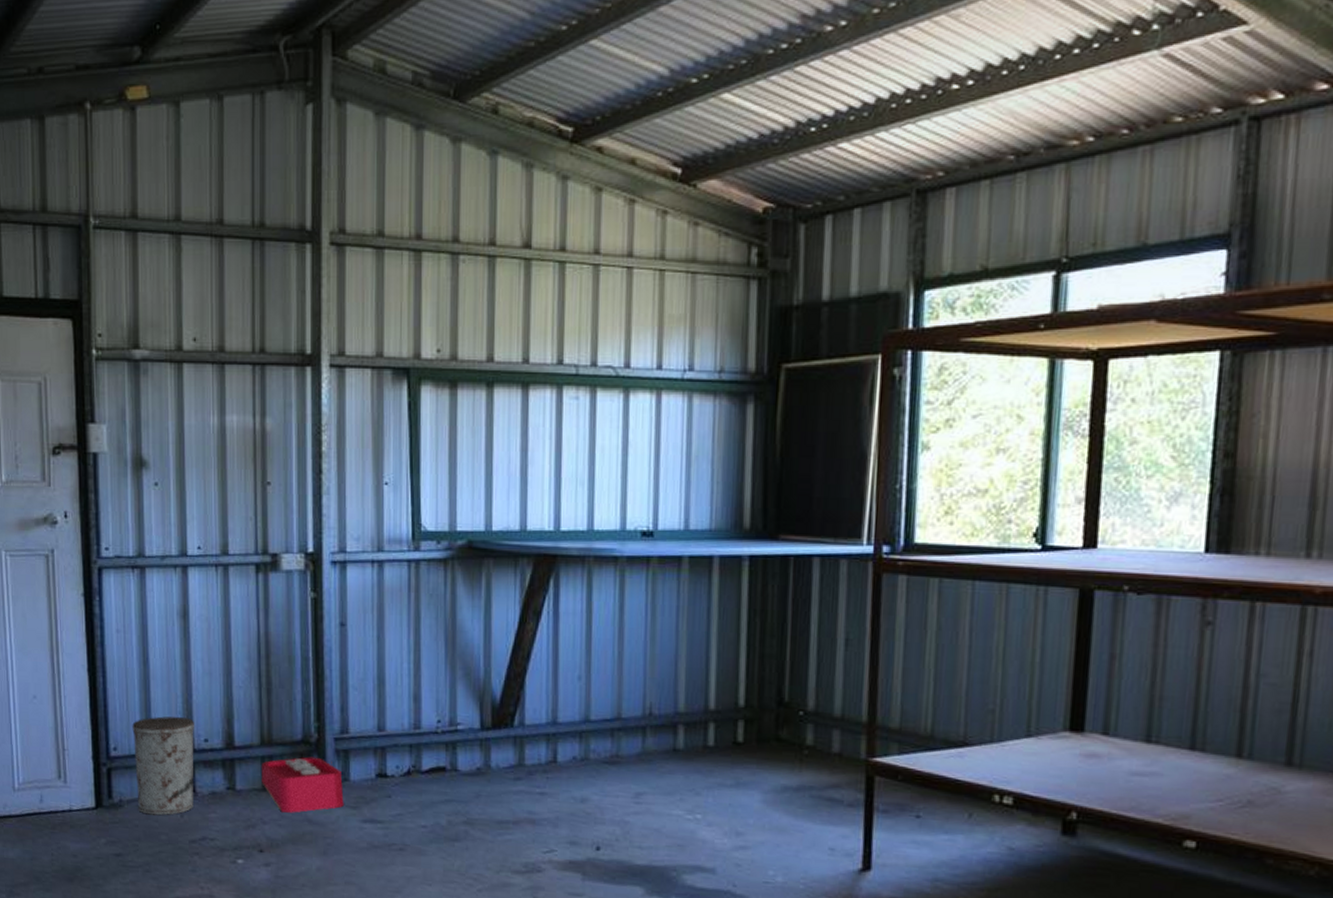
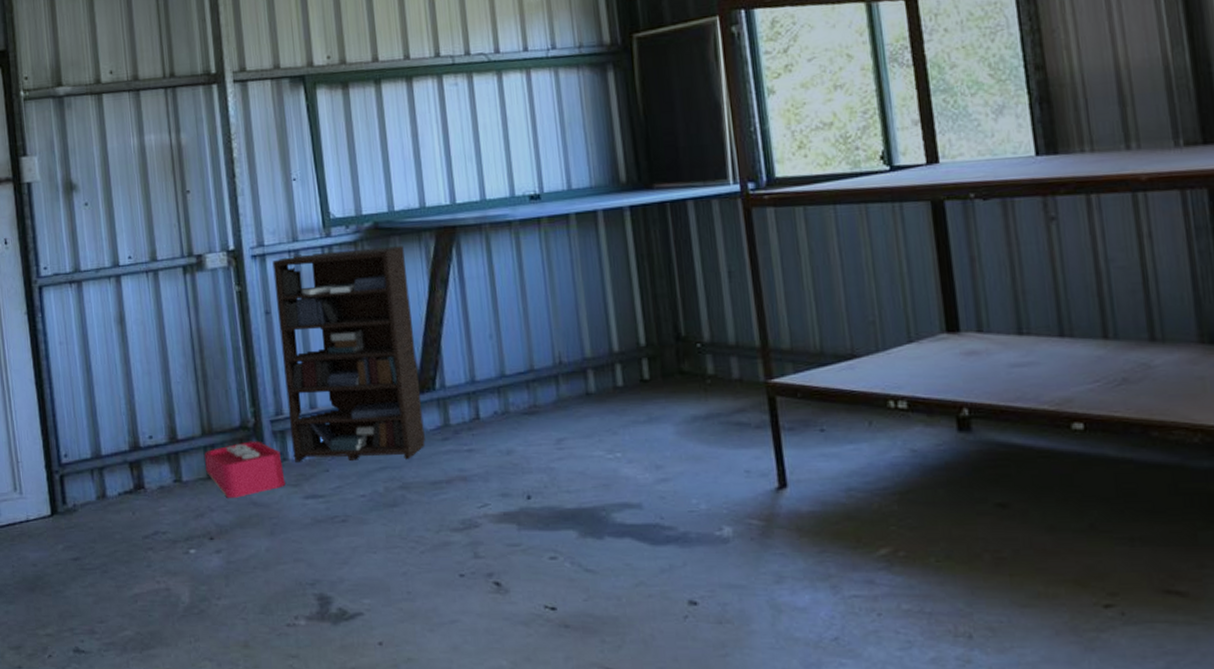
trash can: present [132,716,194,816] -> none [80,417,144,516]
bookcase: none [353,566,498,796] -> present [272,246,426,462]

